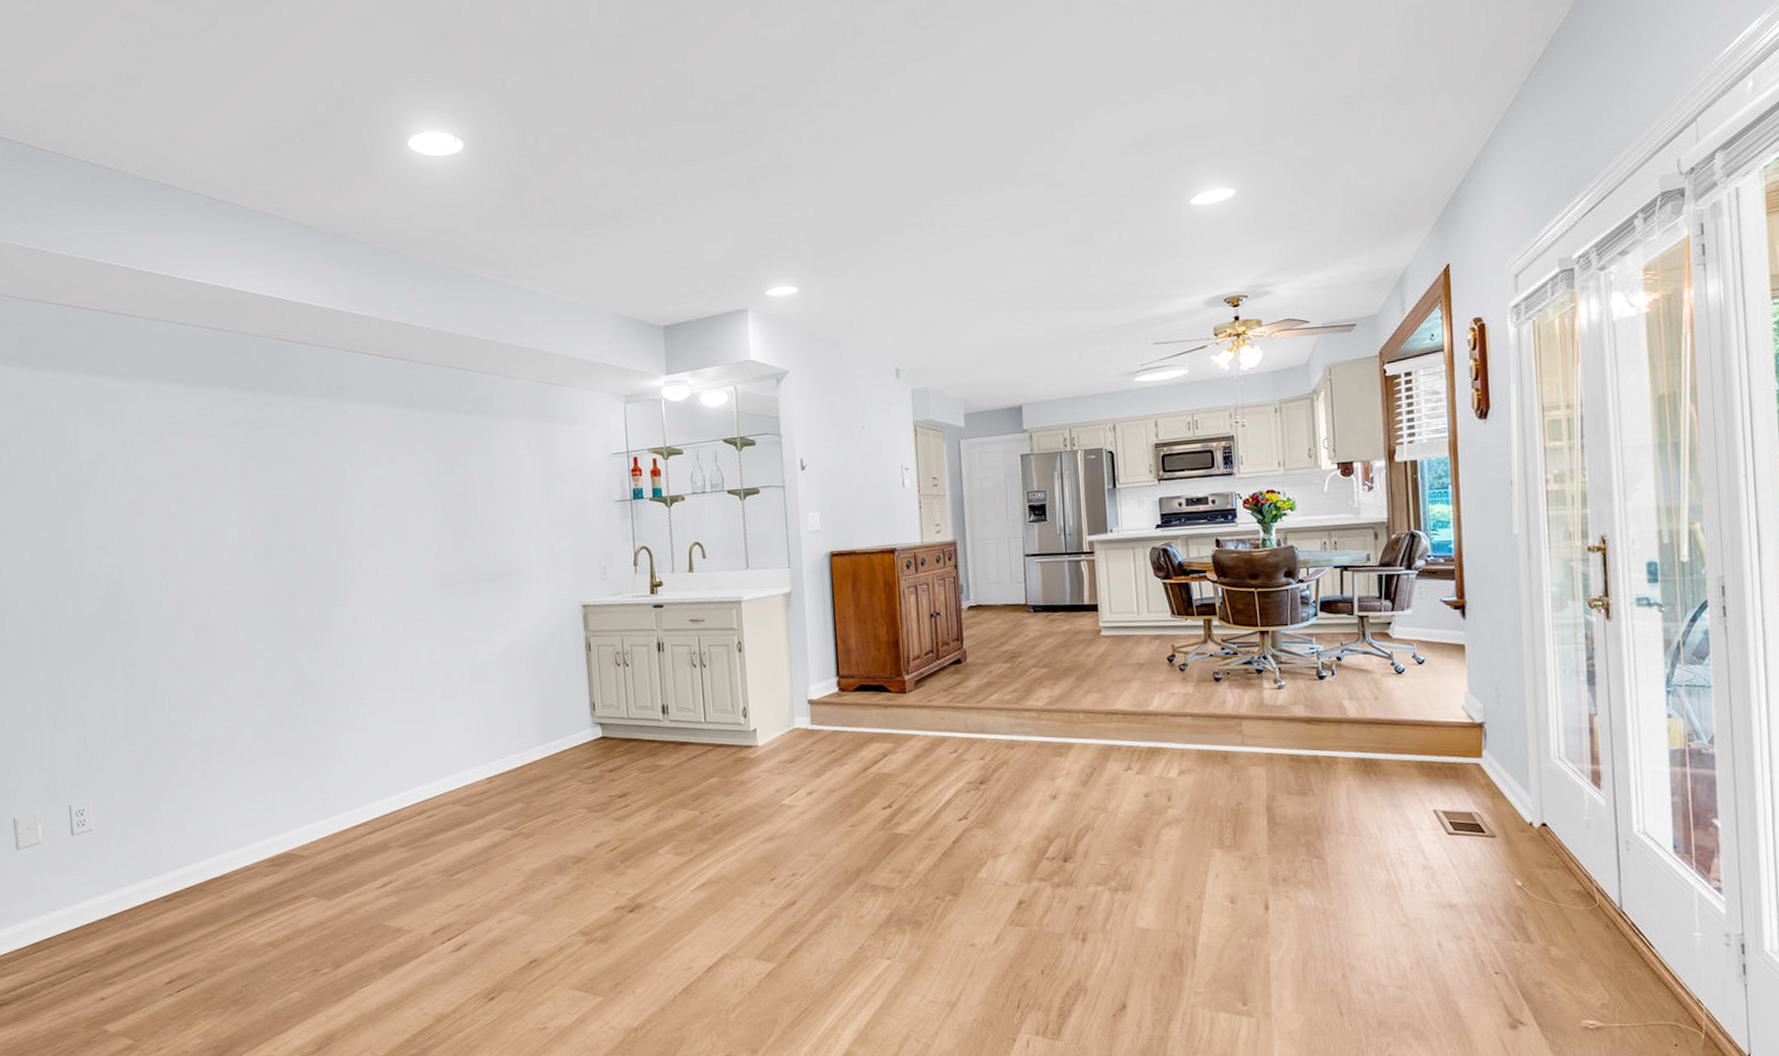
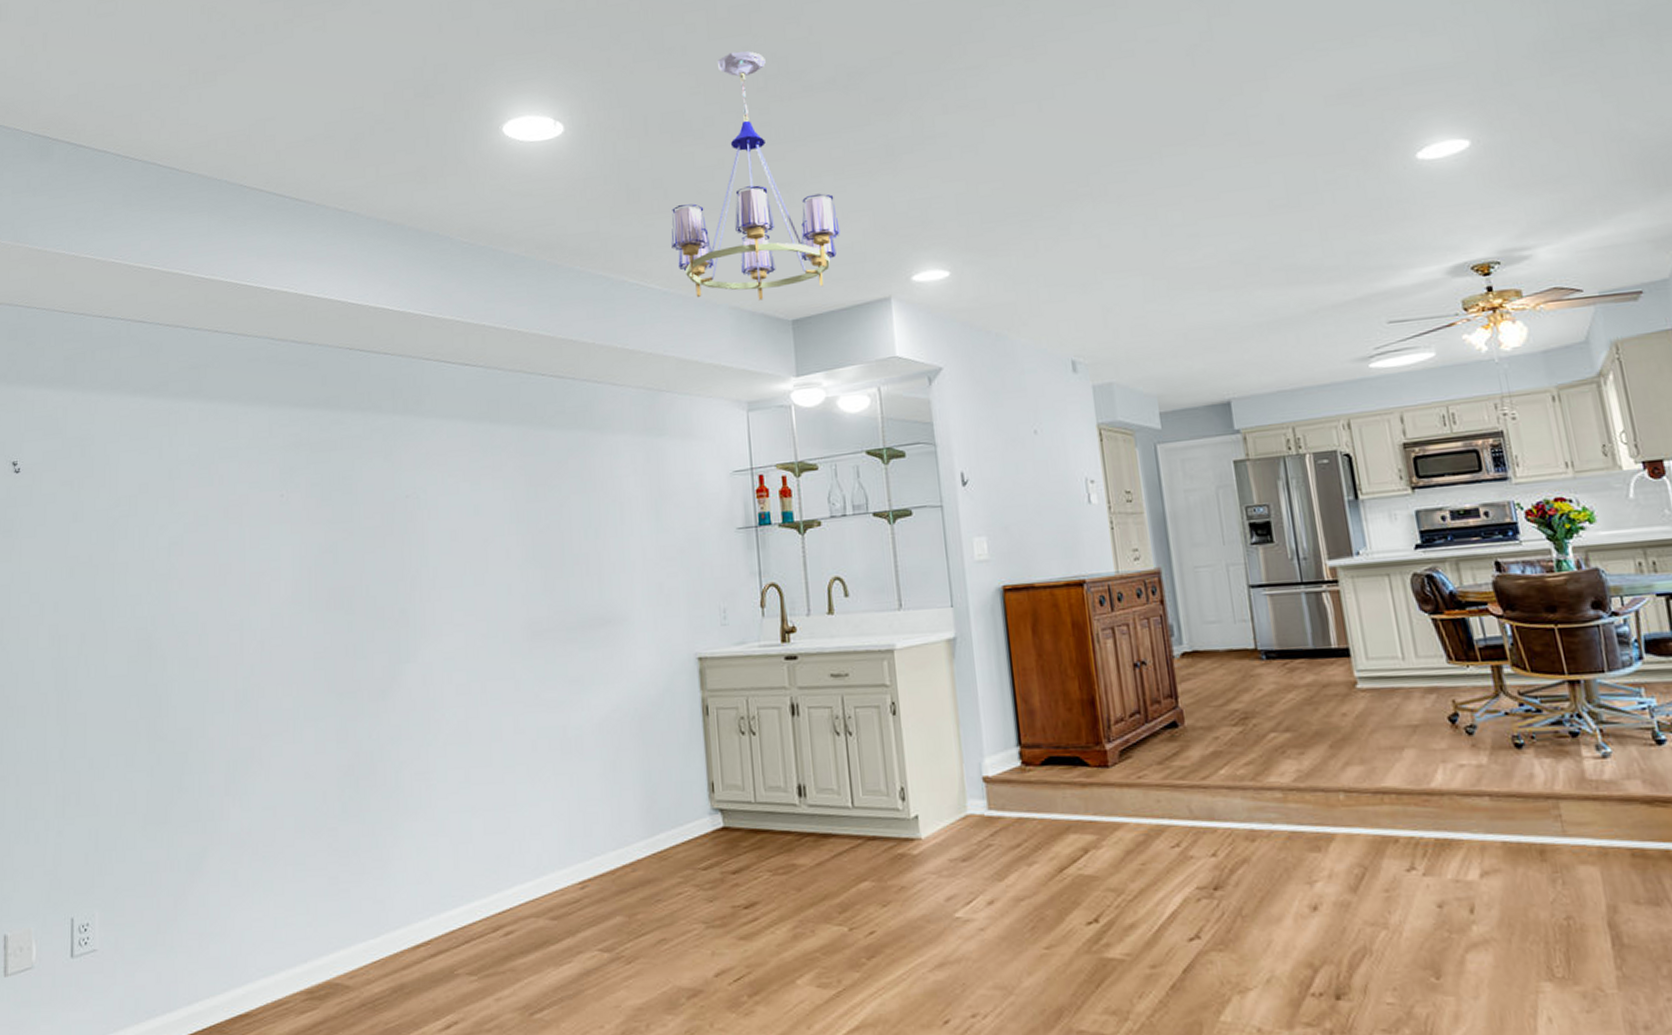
chandelier: none [559,79,706,308] -> present [671,51,840,301]

